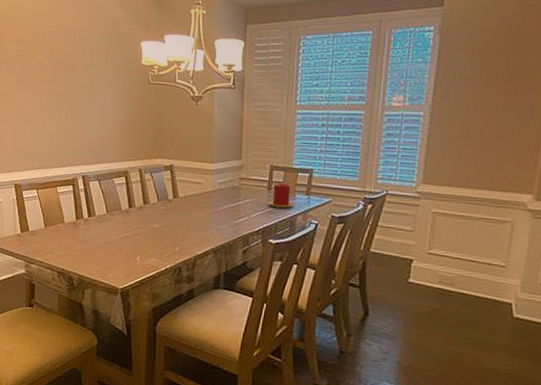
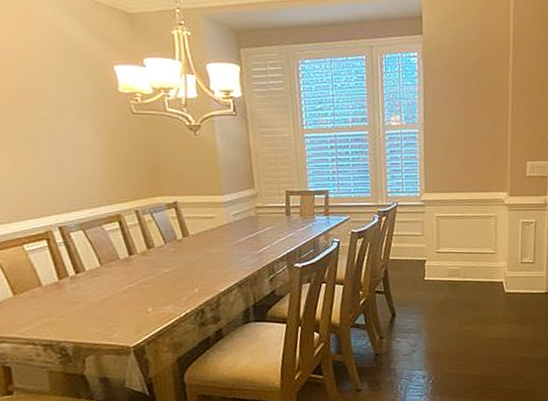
candle: present [268,183,294,209] -> none [289,207,314,232]

